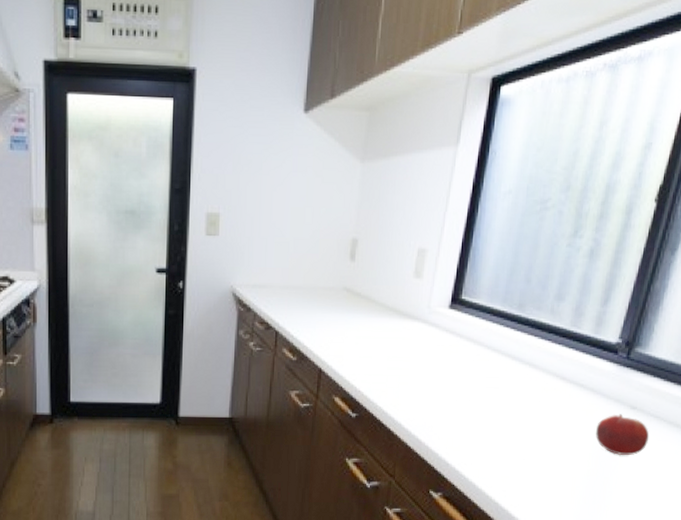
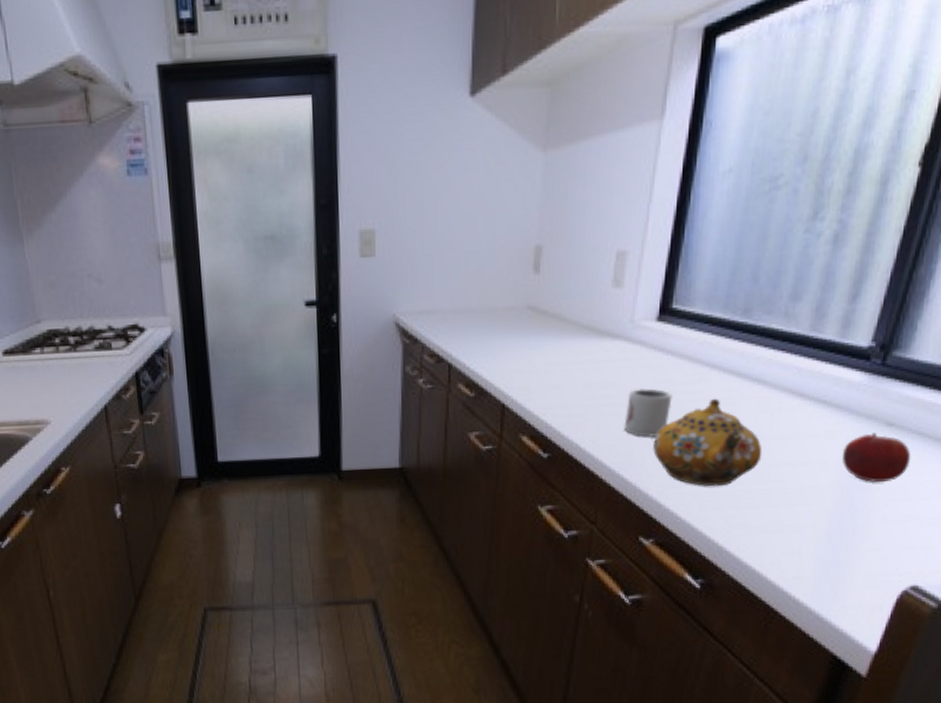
cup: none [419,364,460,405] -> present [624,388,672,437]
teapot: none [443,376,532,451] -> present [653,398,762,487]

